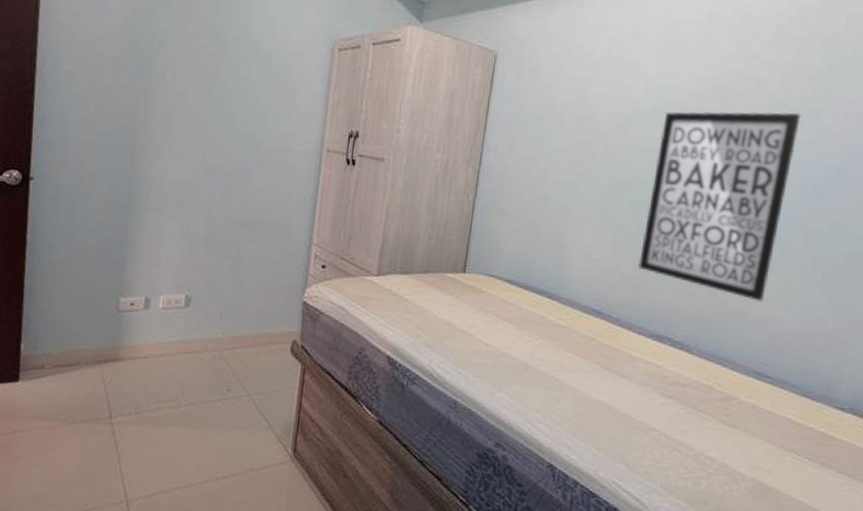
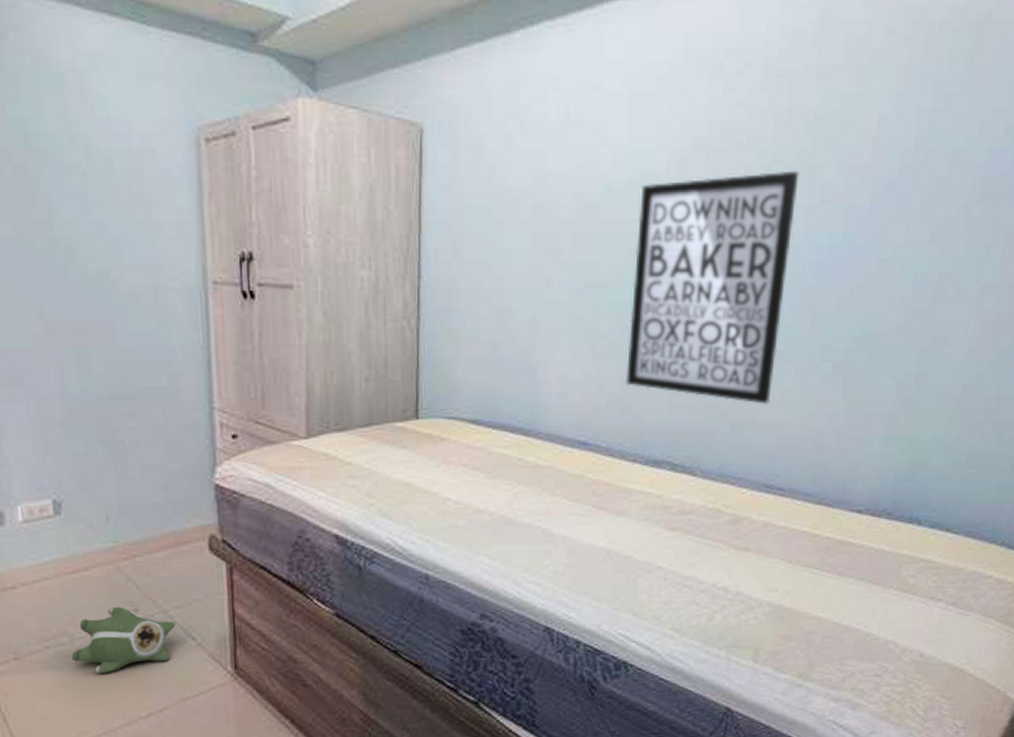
plush toy: none [175,384,256,438] -> present [71,606,176,675]

